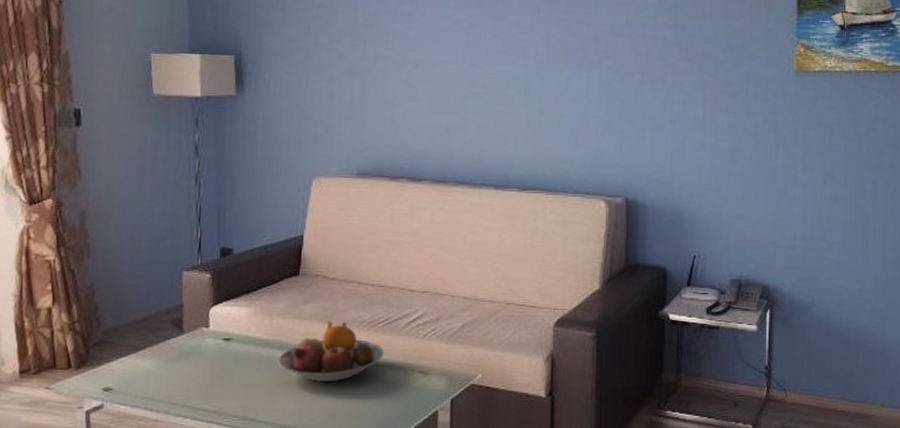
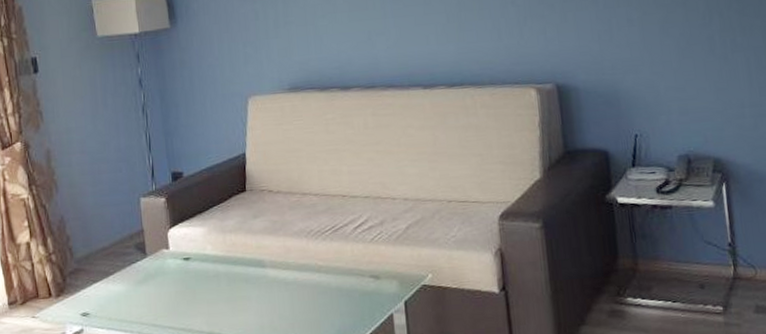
fruit bowl: present [278,321,384,383] -> none [235,233,334,294]

